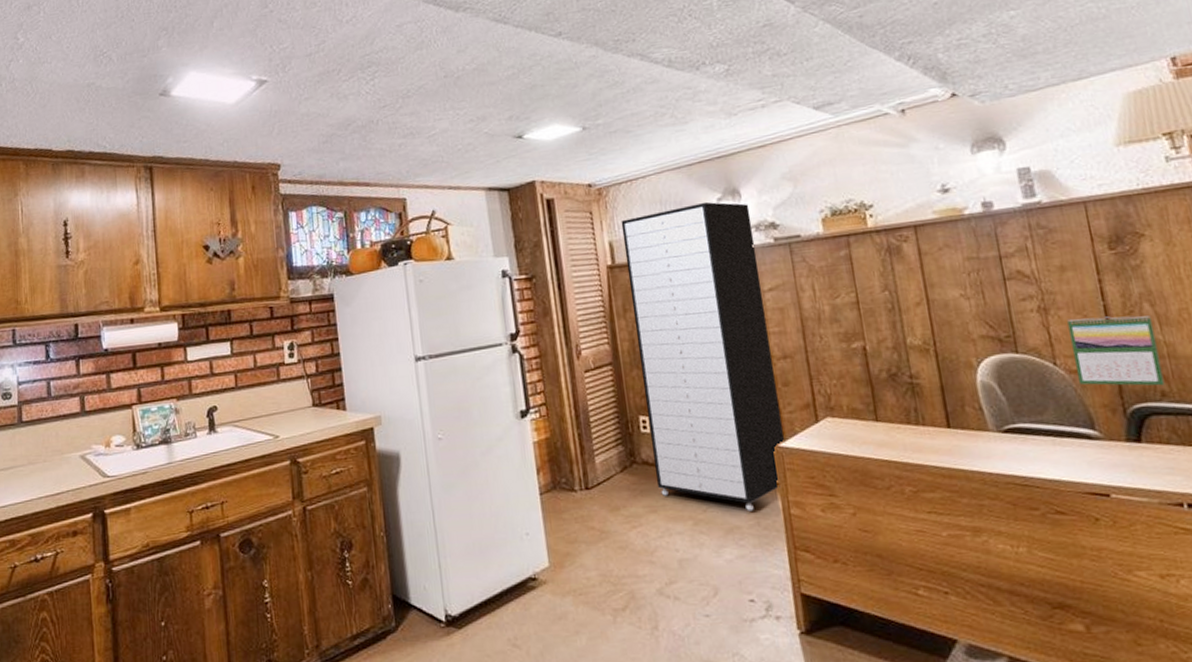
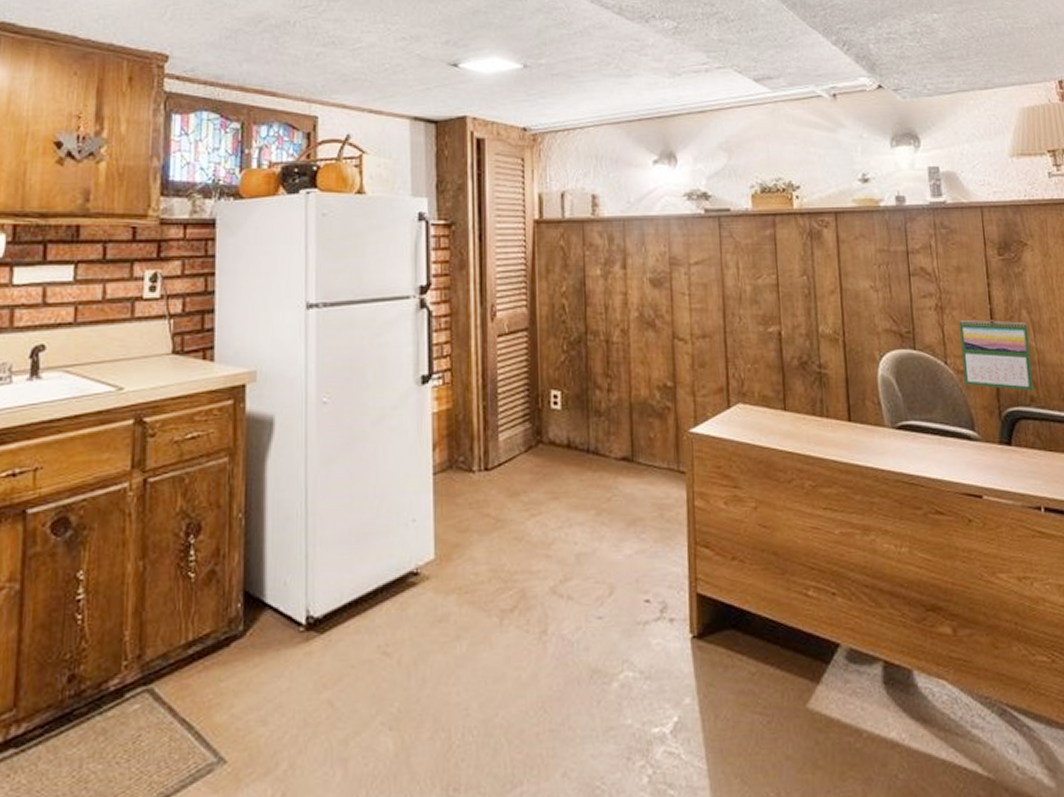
storage cabinet: present [621,202,786,511] -> none [553,162,697,502]

